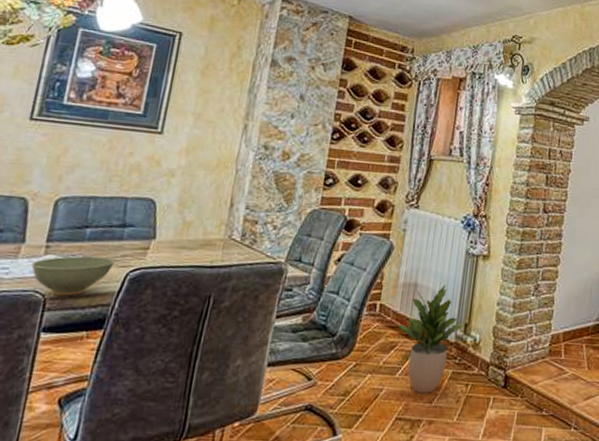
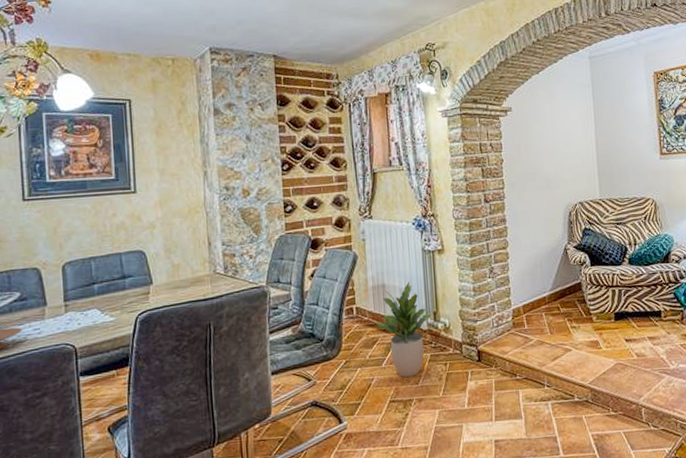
bowl: present [31,255,116,296] -> none [57,306,125,345]

